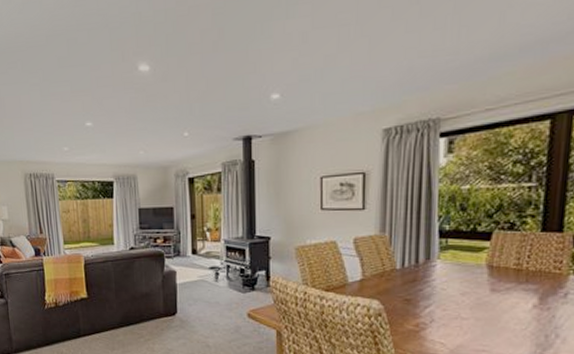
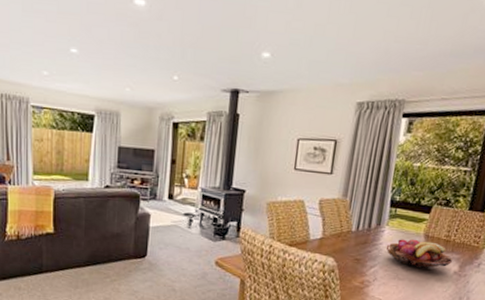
fruit basket: none [440,271,528,306] -> present [386,239,452,270]

